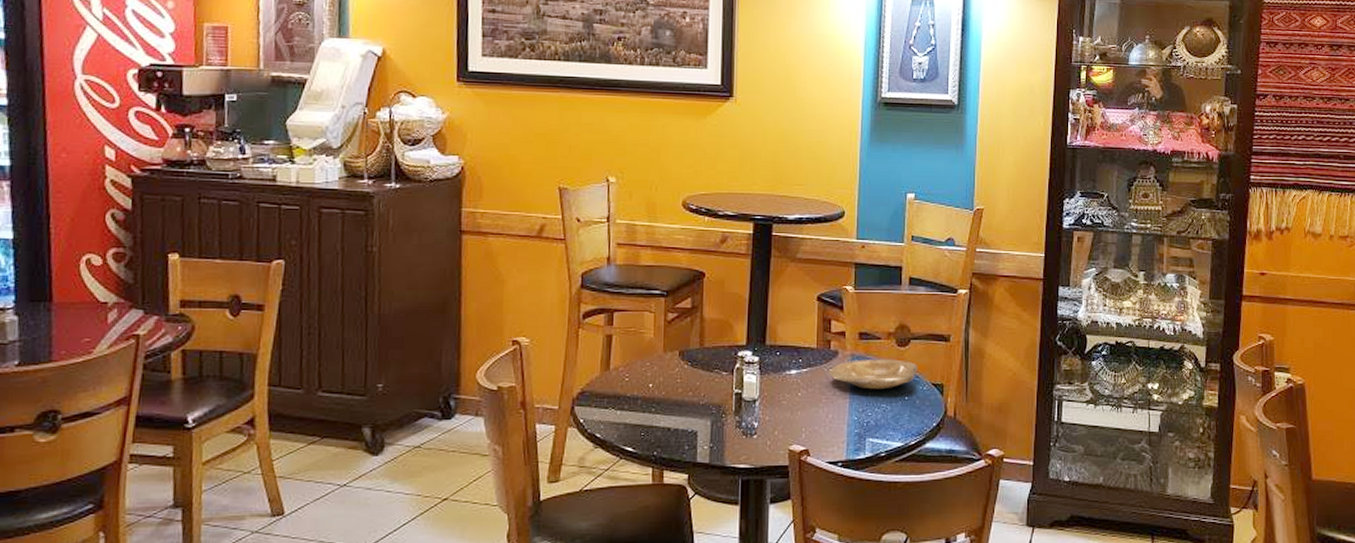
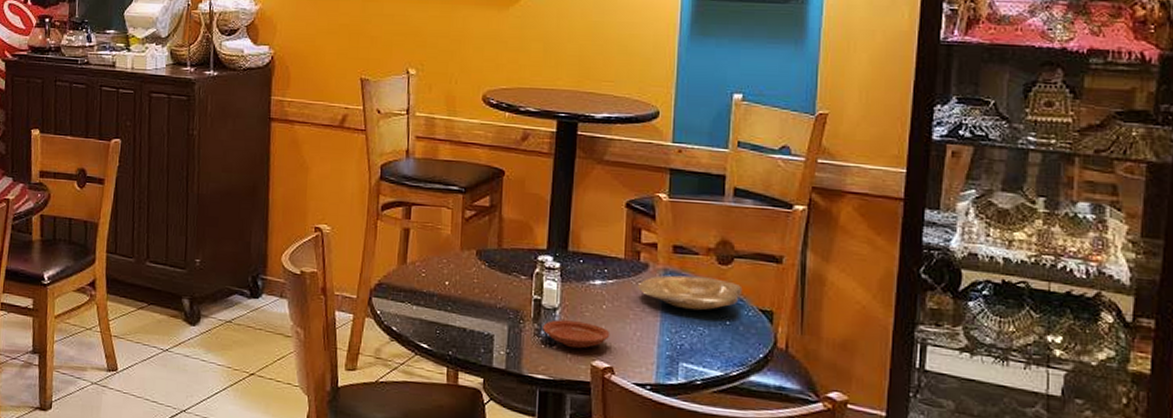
plate: none [744,410,806,436] -> present [543,319,610,349]

